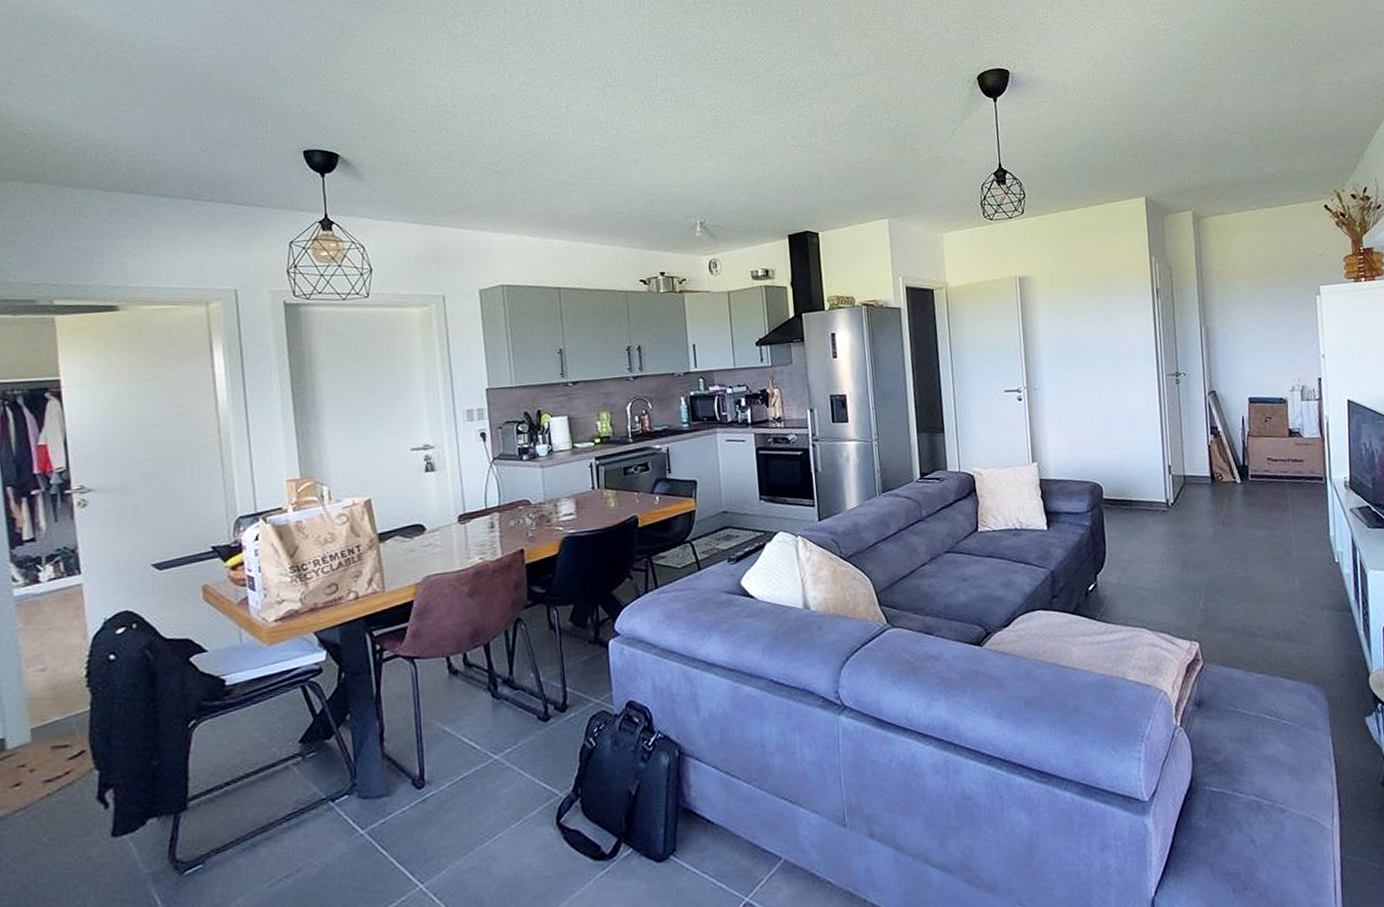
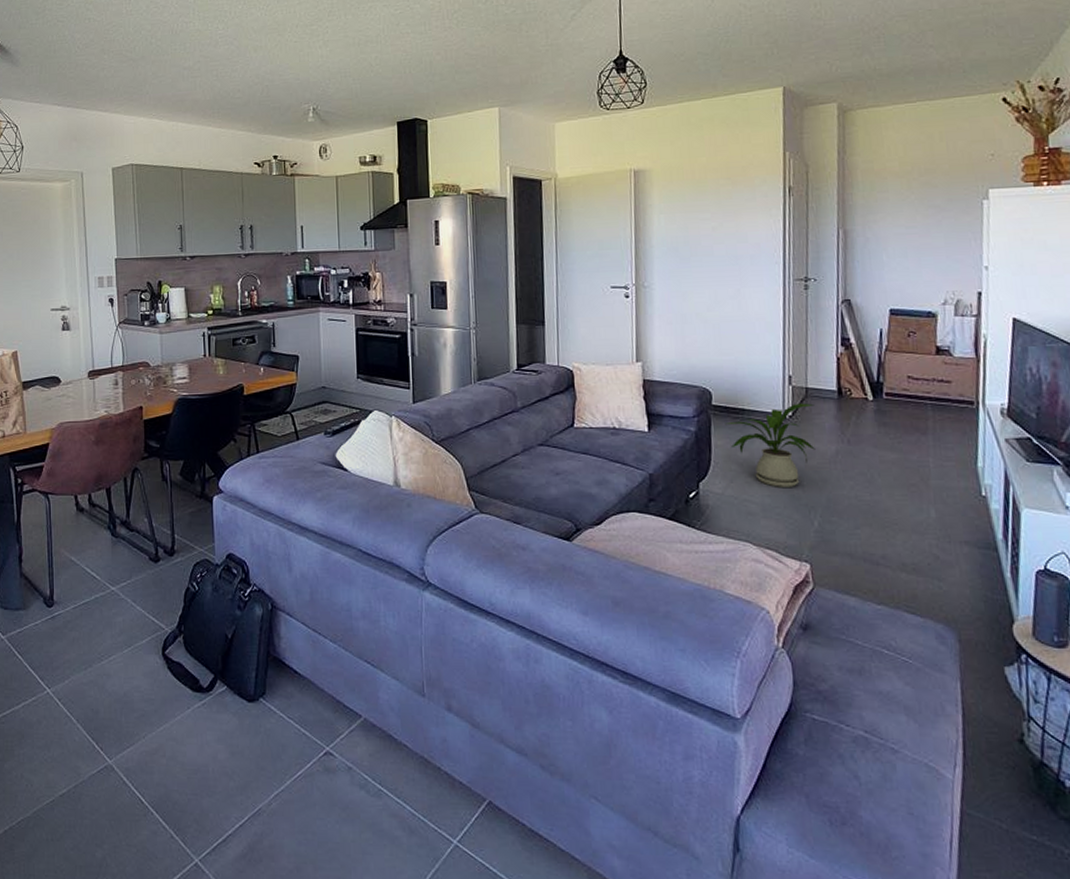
house plant: none [1116,490,1196,573] -> present [725,403,815,487]

